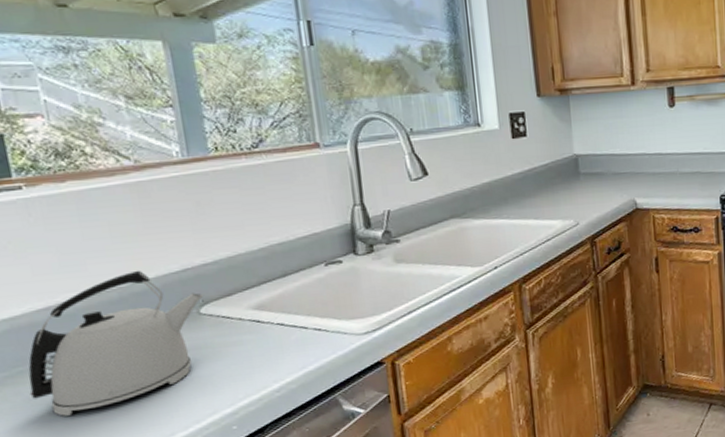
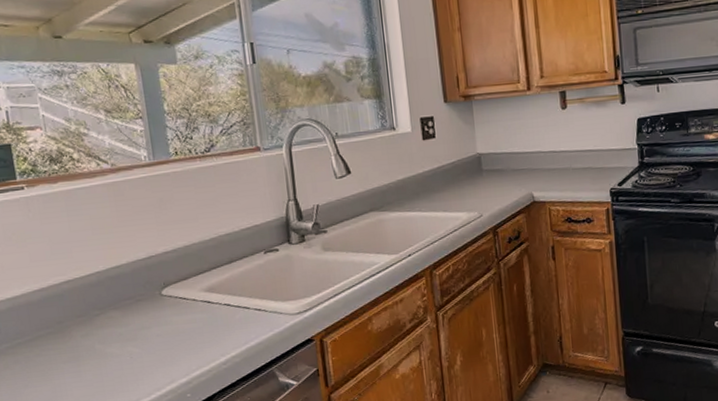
kettle: present [28,270,204,416] -> none [25,257,165,382]

